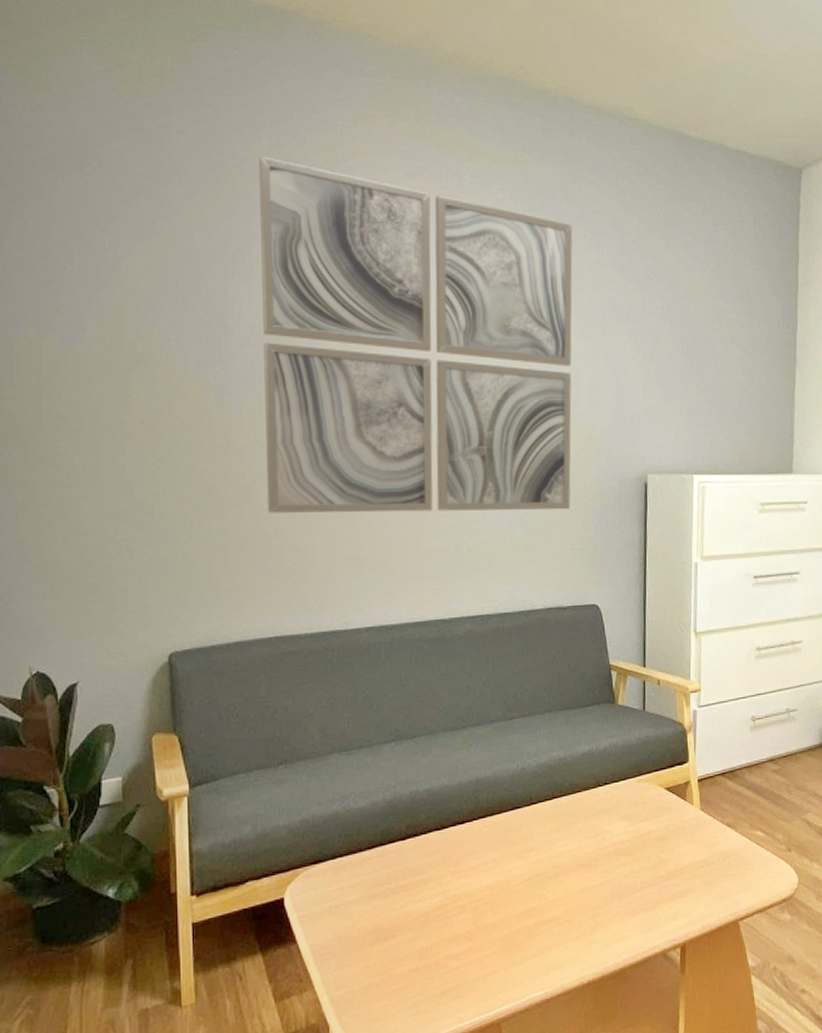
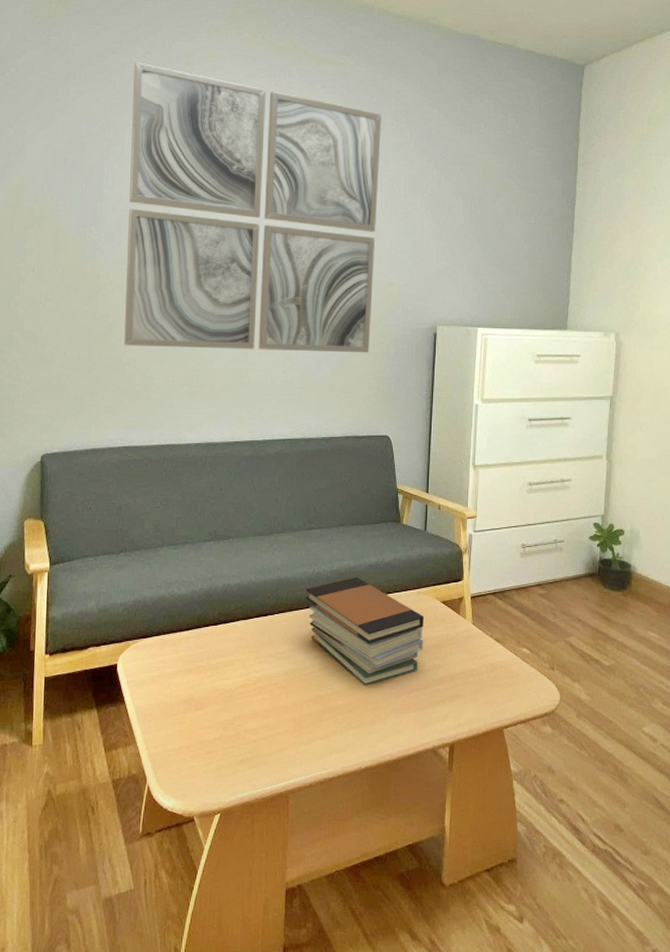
book stack: none [509,769,647,891] -> present [305,577,424,686]

